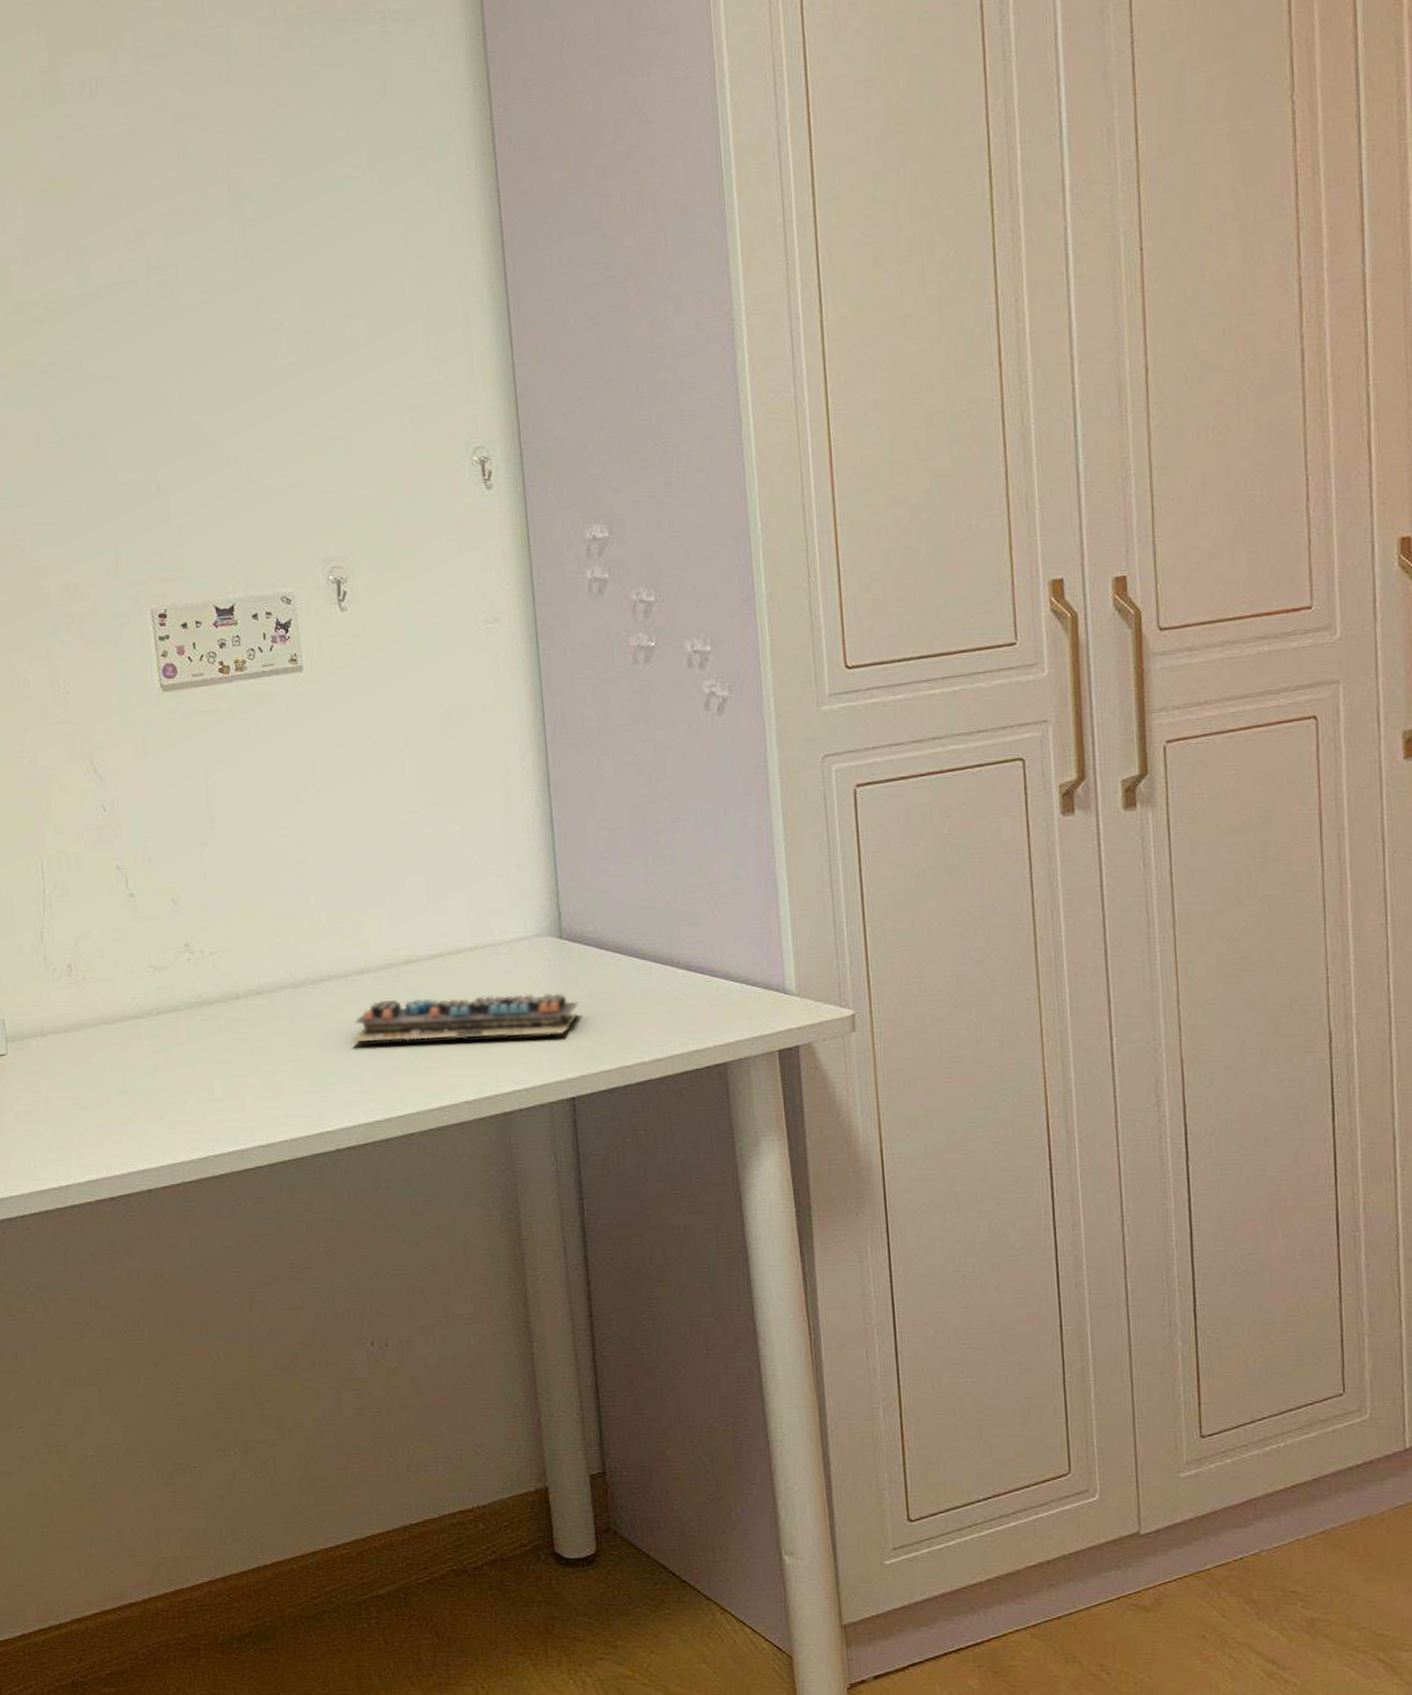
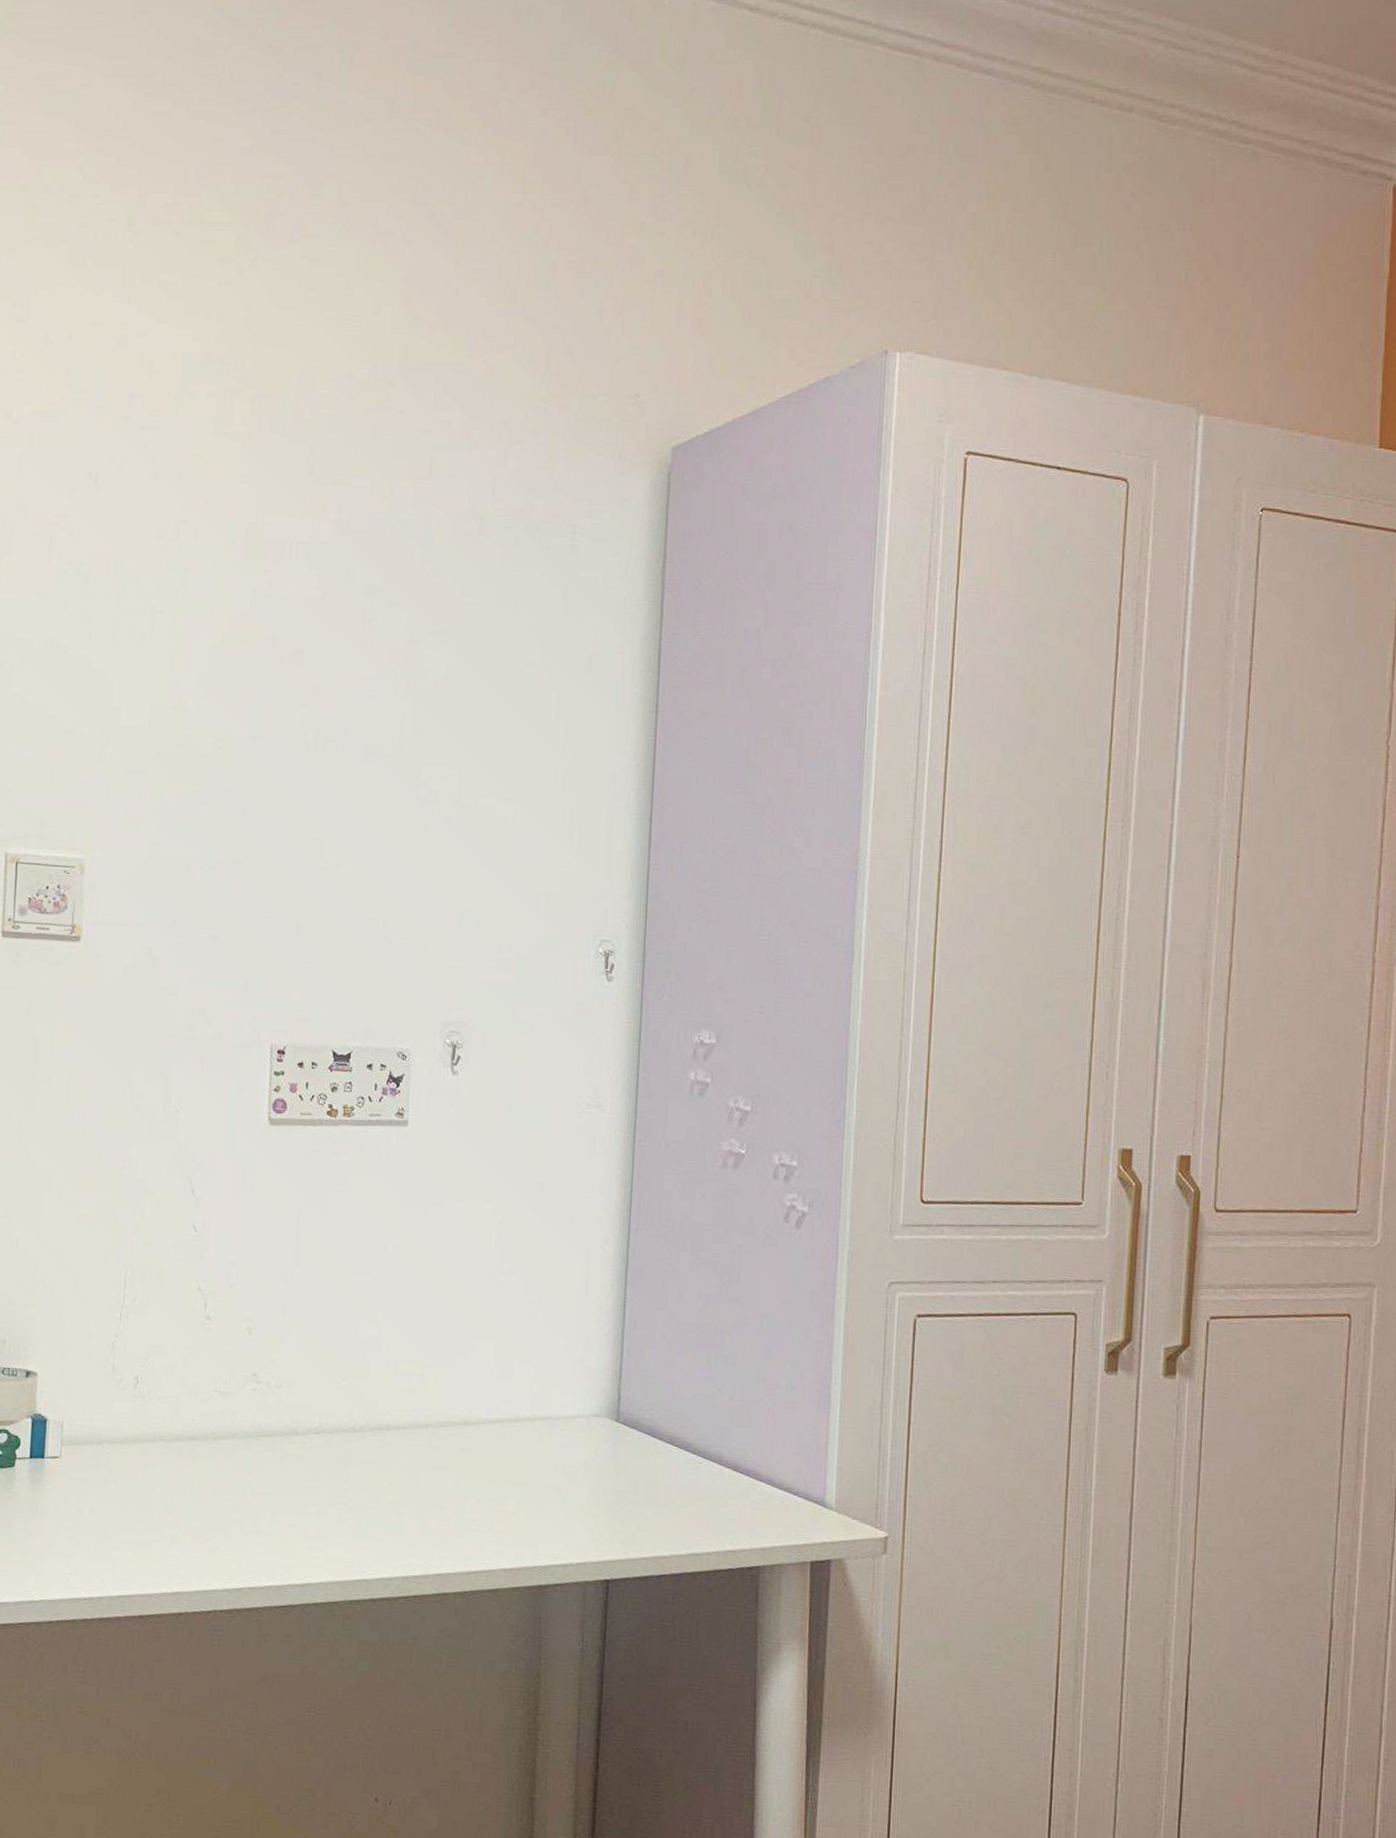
computer keyboard: present [351,993,581,1042] -> none [400,1457,628,1515]

